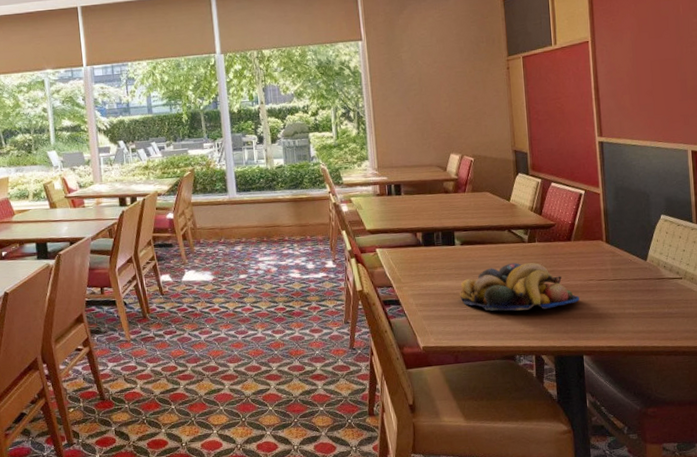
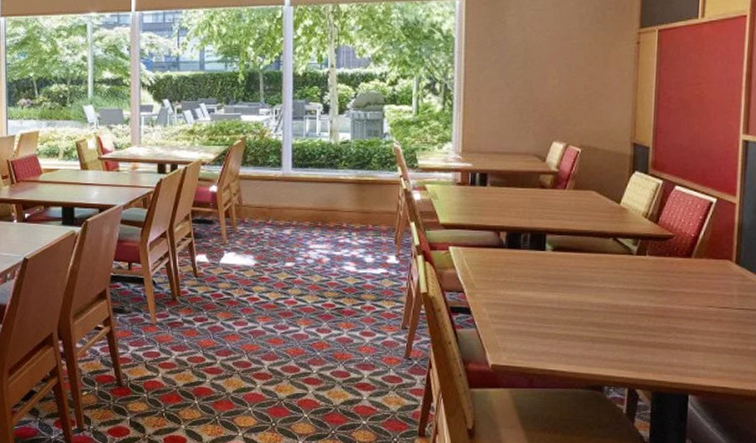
fruit bowl: present [460,262,579,311] -> none [544,277,693,336]

